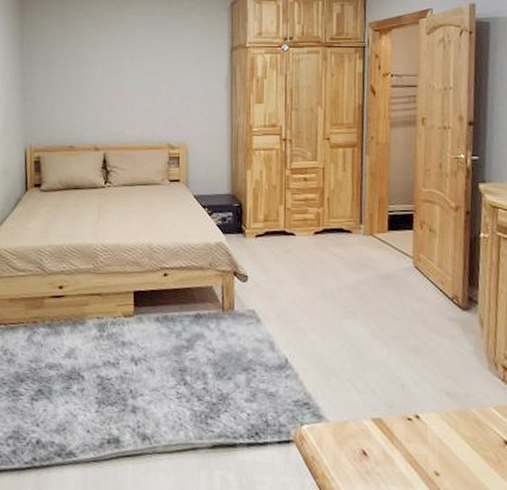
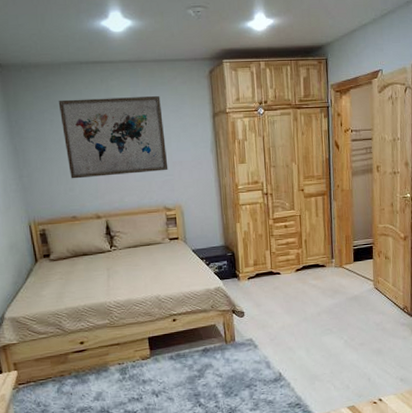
wall art: none [71,25,177,107] -> present [58,96,168,179]

